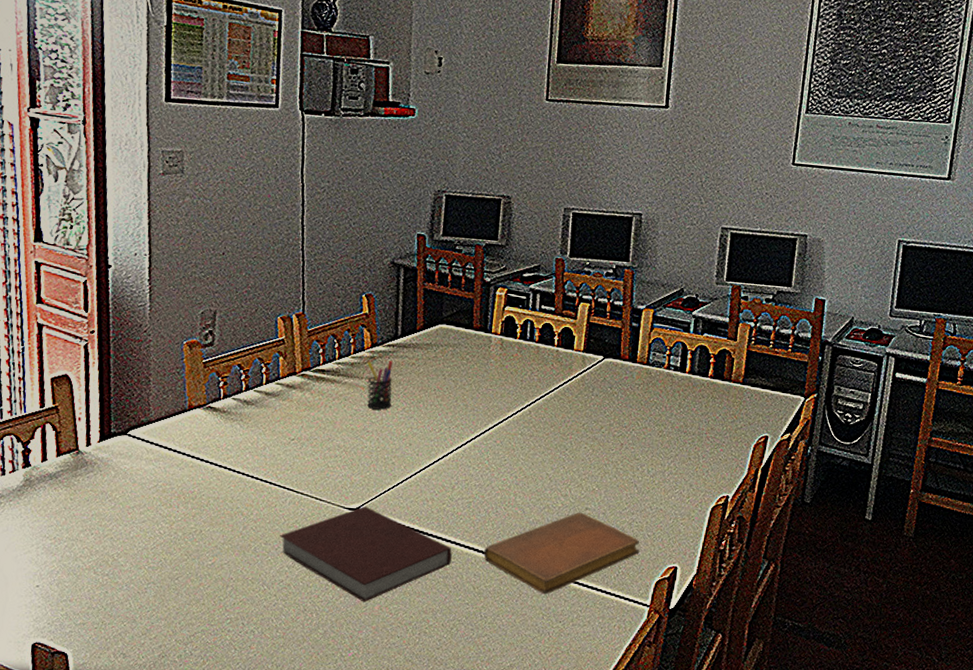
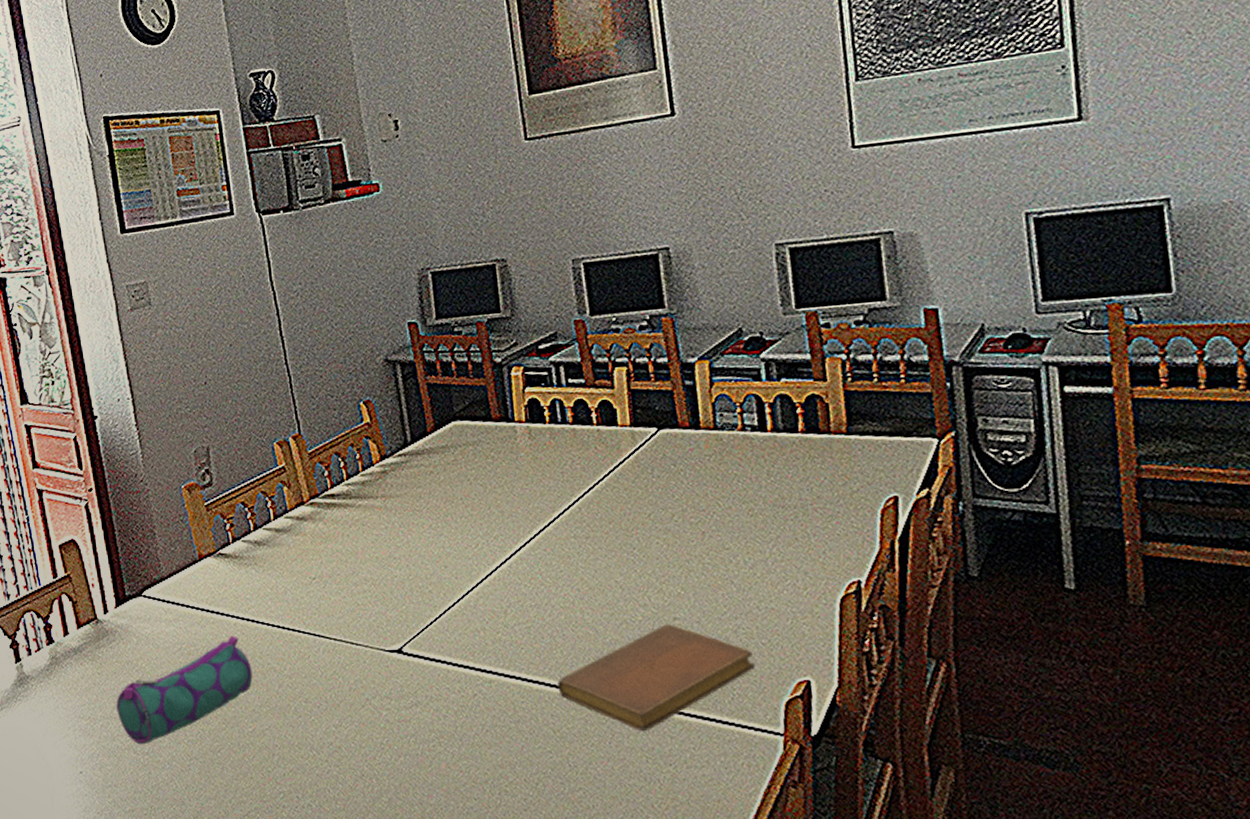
pencil case: none [83,480,221,567] -> present [116,635,253,745]
notebook: present [280,505,452,602] -> none [319,645,521,761]
pen holder: present [367,361,393,410] -> none [380,472,416,531]

